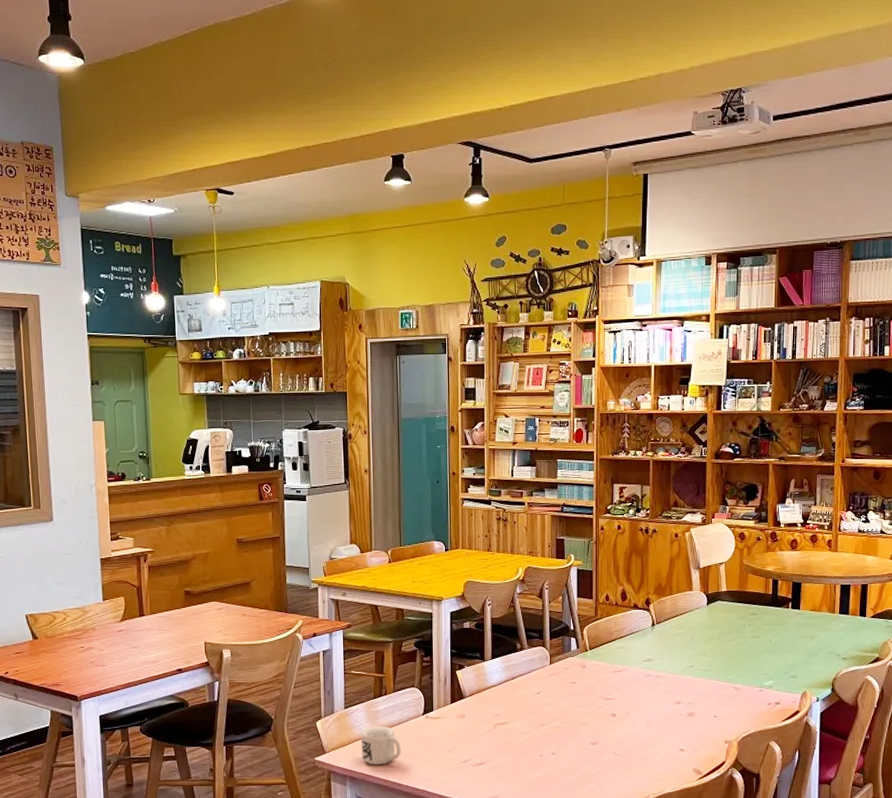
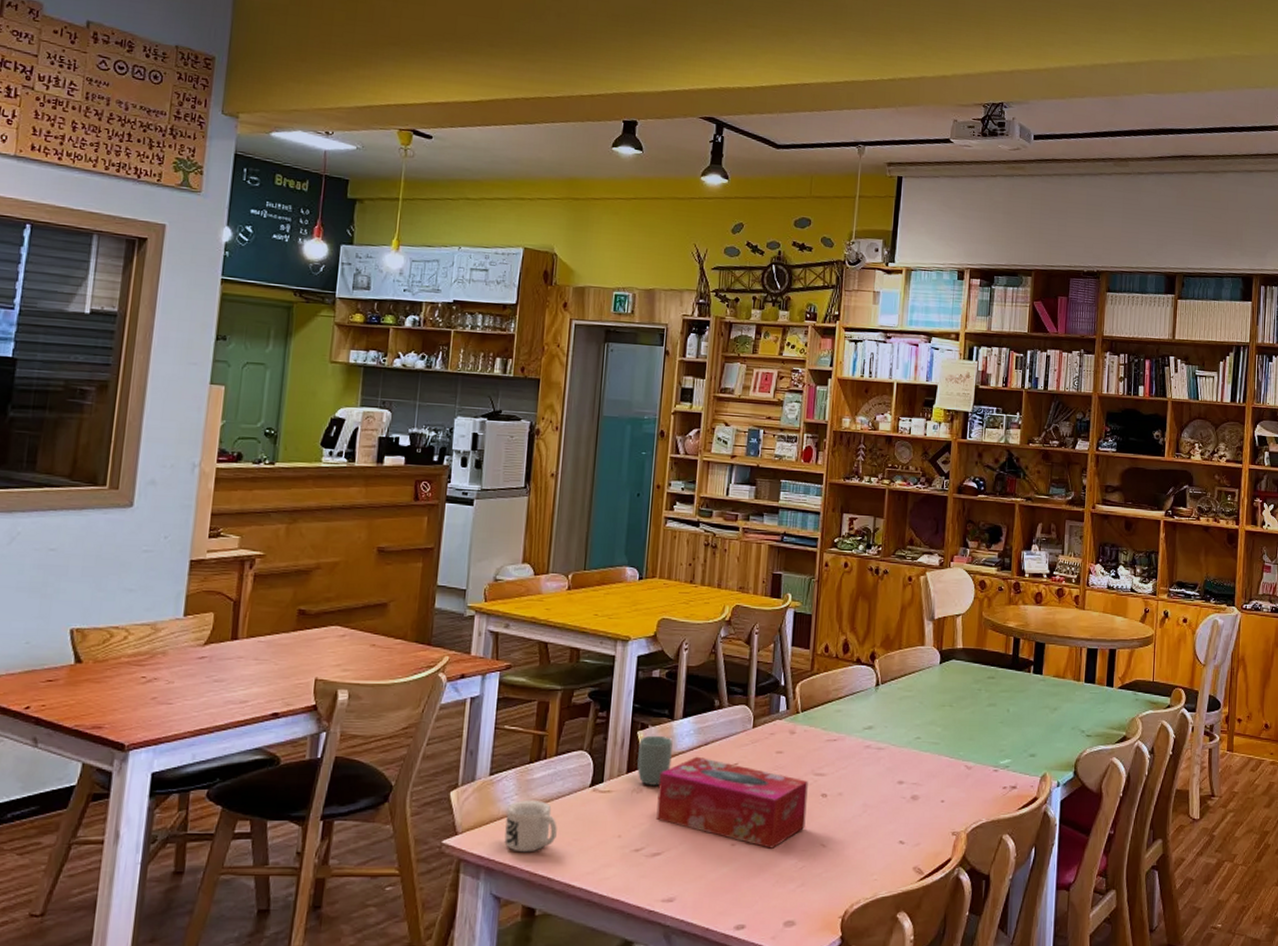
cup: none [458,673,486,712] -> present [637,735,673,785]
tissue box: none [477,688,600,757] -> present [656,756,808,849]

